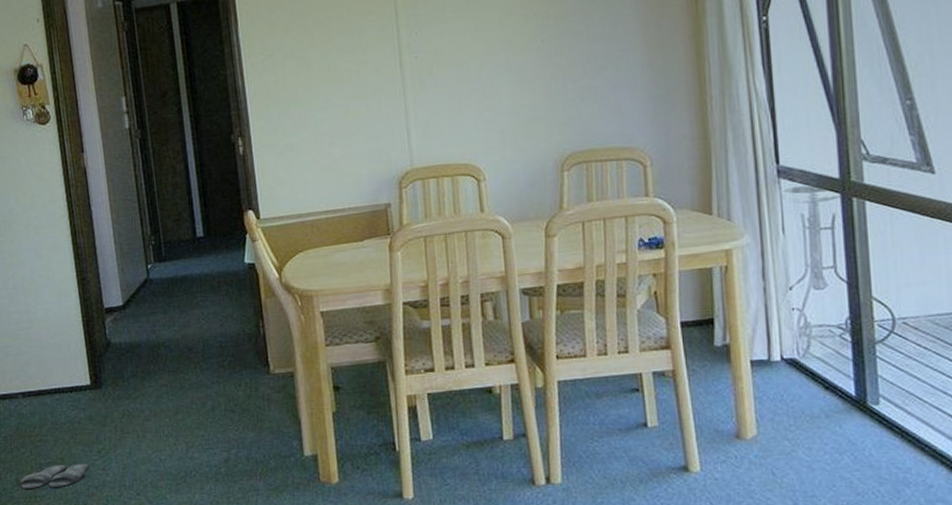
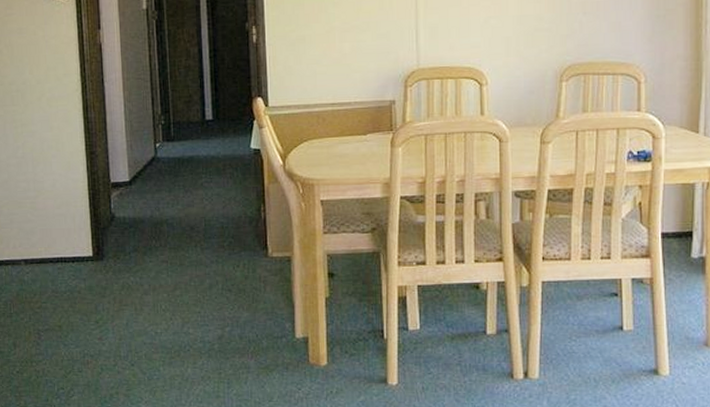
slippers: present [20,463,89,490] -> none [17,331,86,355]

